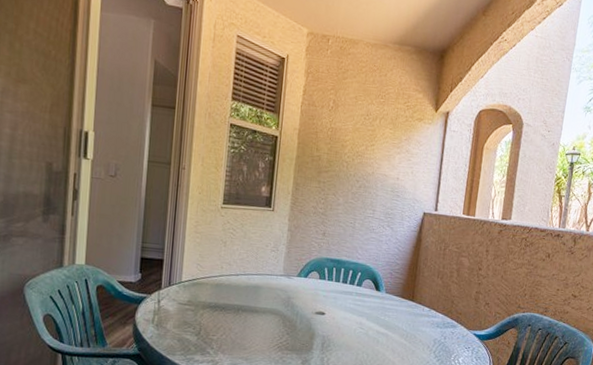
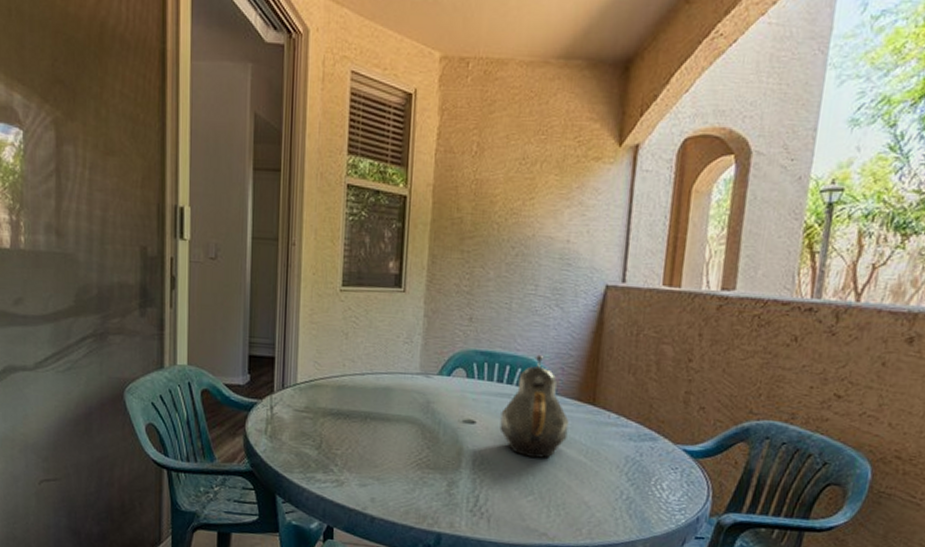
teapot: none [343,262,395,342] -> present [499,354,569,459]

